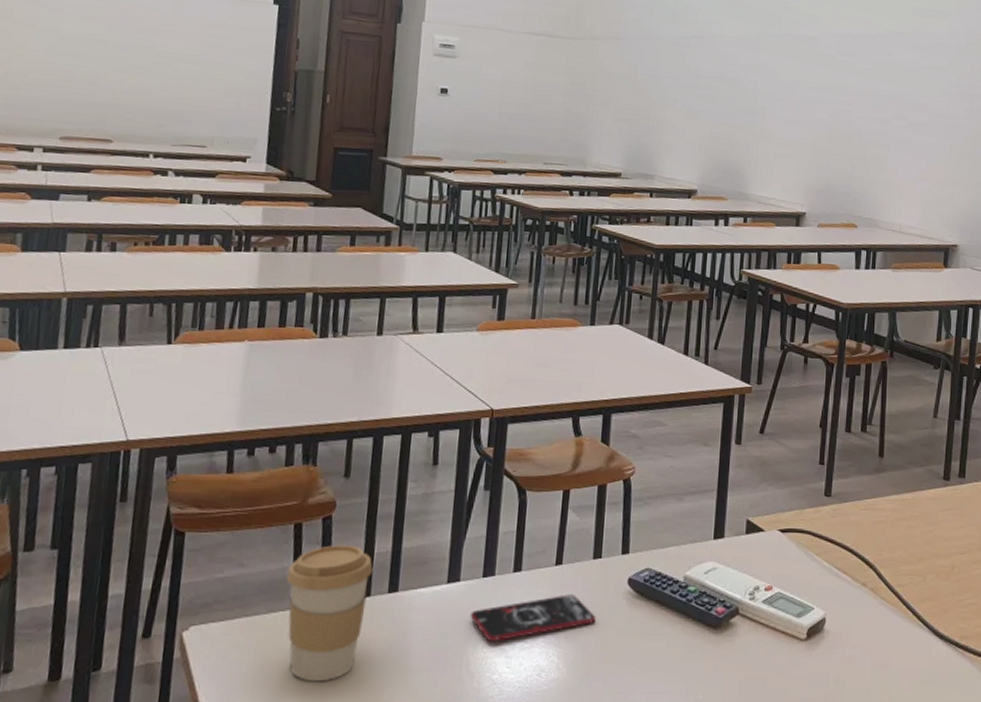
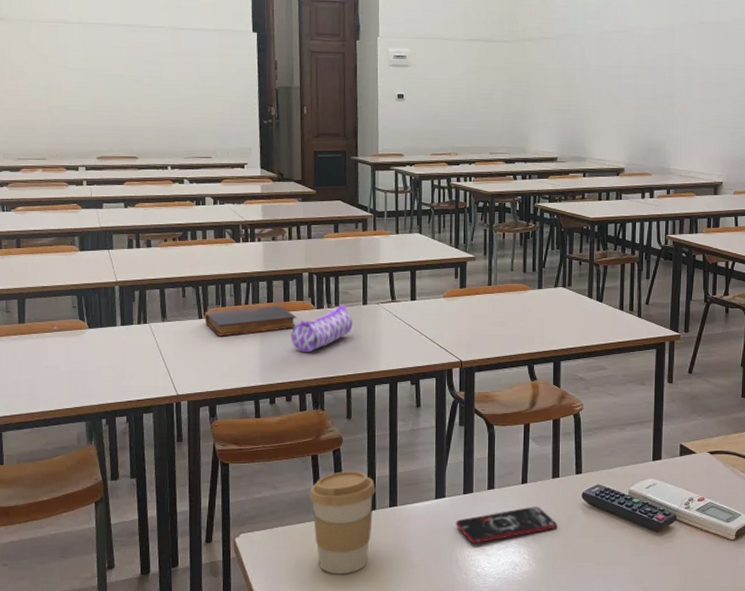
book: none [174,331,294,368] -> present [204,305,297,337]
pencil case: none [282,333,363,393] -> present [291,304,353,353]

